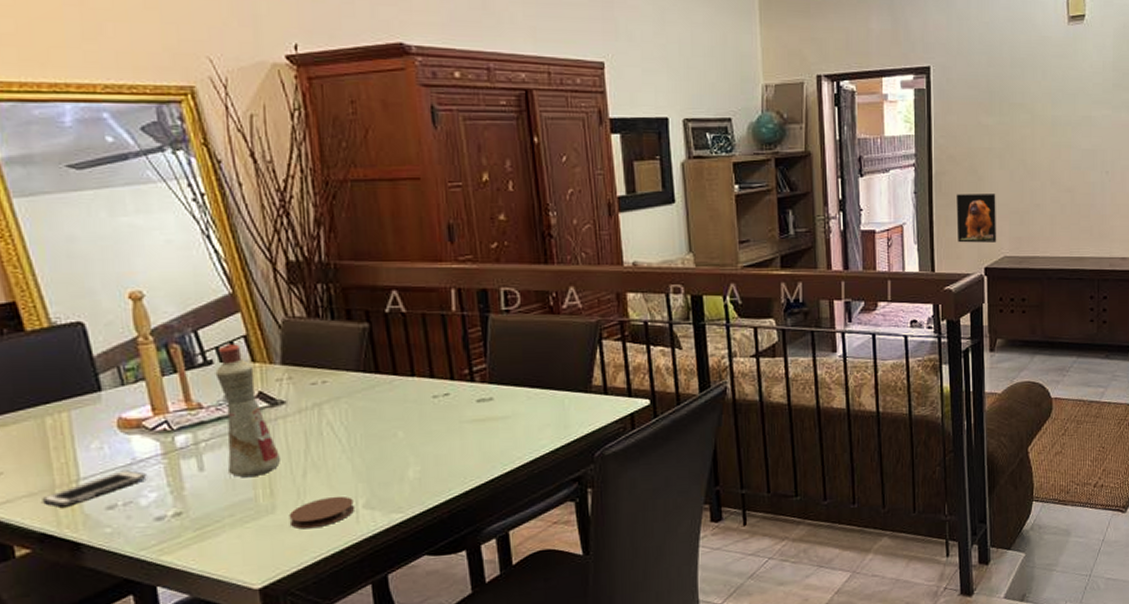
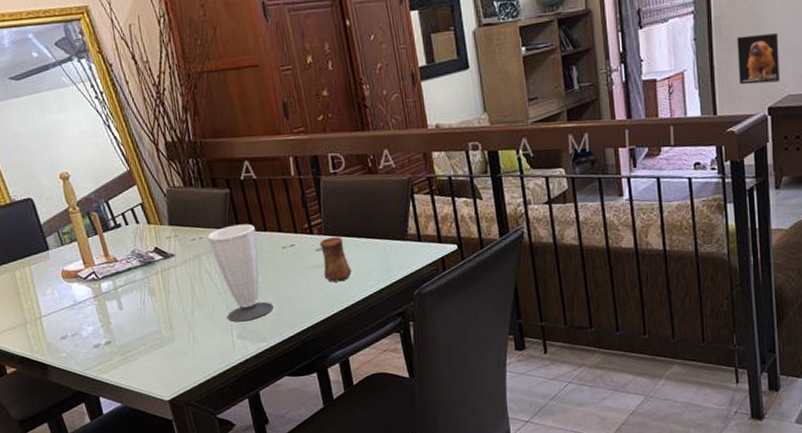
cell phone: present [42,470,147,507] -> none [19,310,85,338]
bottle: present [215,344,282,478] -> none [123,210,175,315]
coaster: present [289,496,356,529] -> none [184,328,232,355]
cup: none [333,366,416,488] -> present [207,224,274,322]
cup: none [481,385,520,440] -> present [319,236,352,282]

